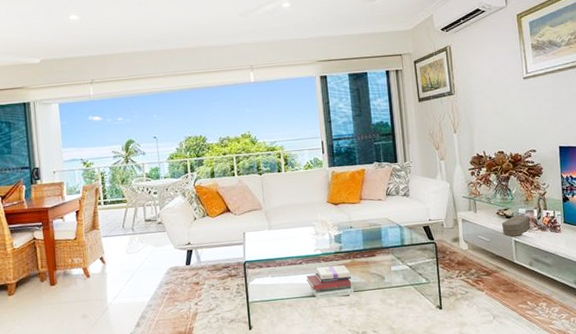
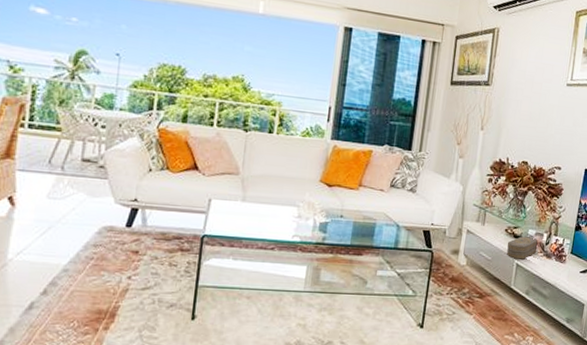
books: present [306,265,354,299] -> none [275,258,329,297]

